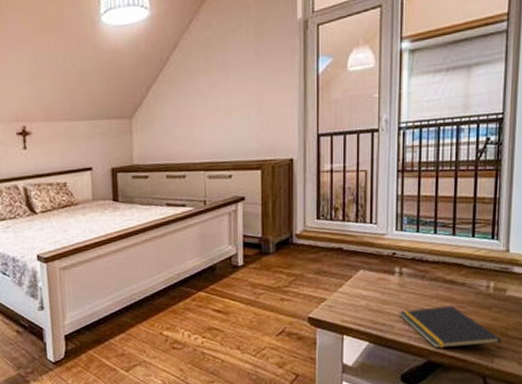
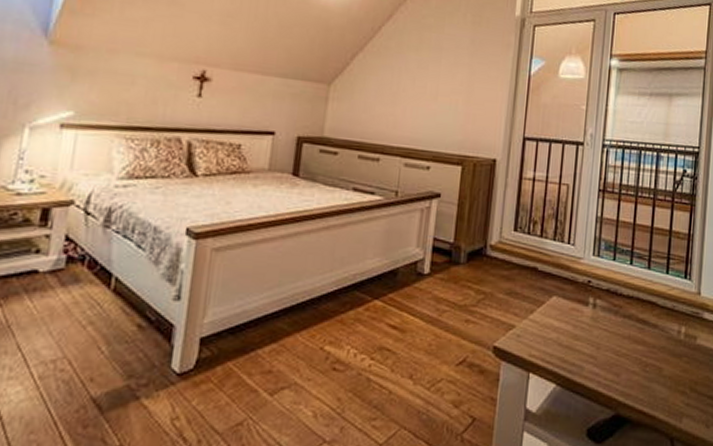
notepad: present [399,305,501,349] -> none [589,348,690,400]

